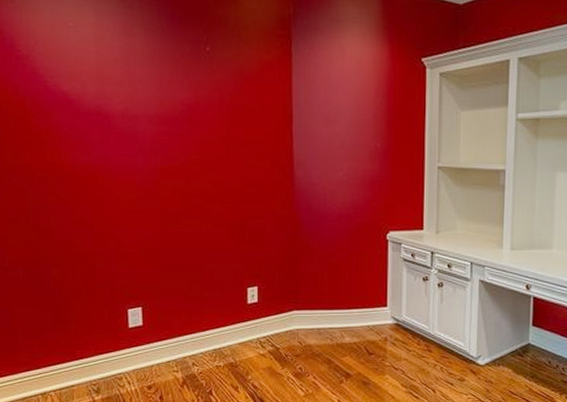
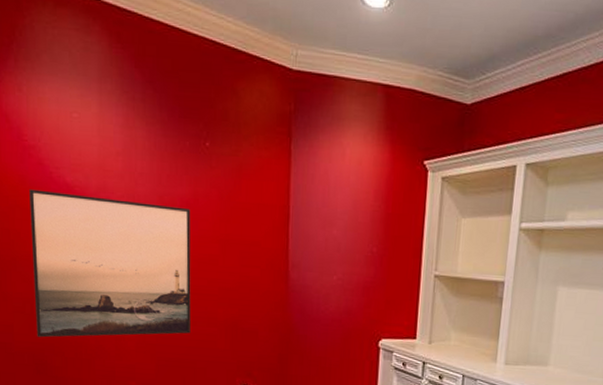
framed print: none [23,99,195,249] -> present [29,189,191,338]

